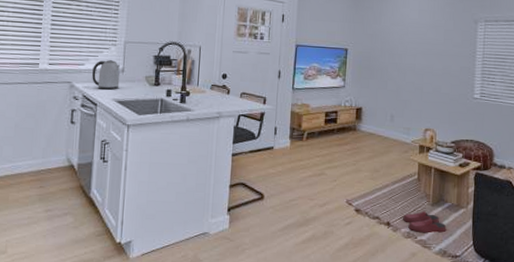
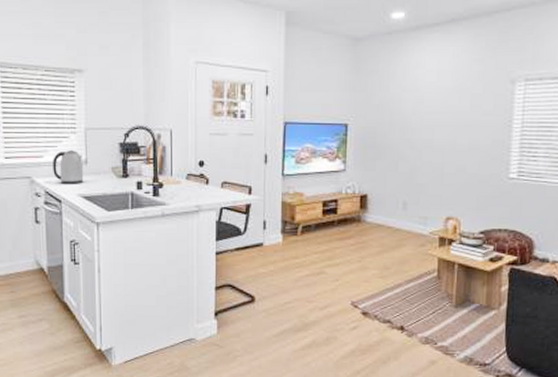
slippers: present [403,211,447,233] -> none [420,314,473,339]

